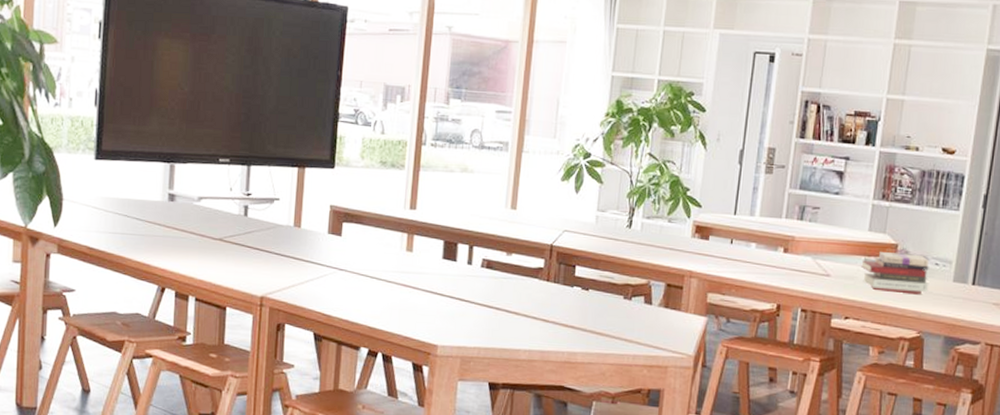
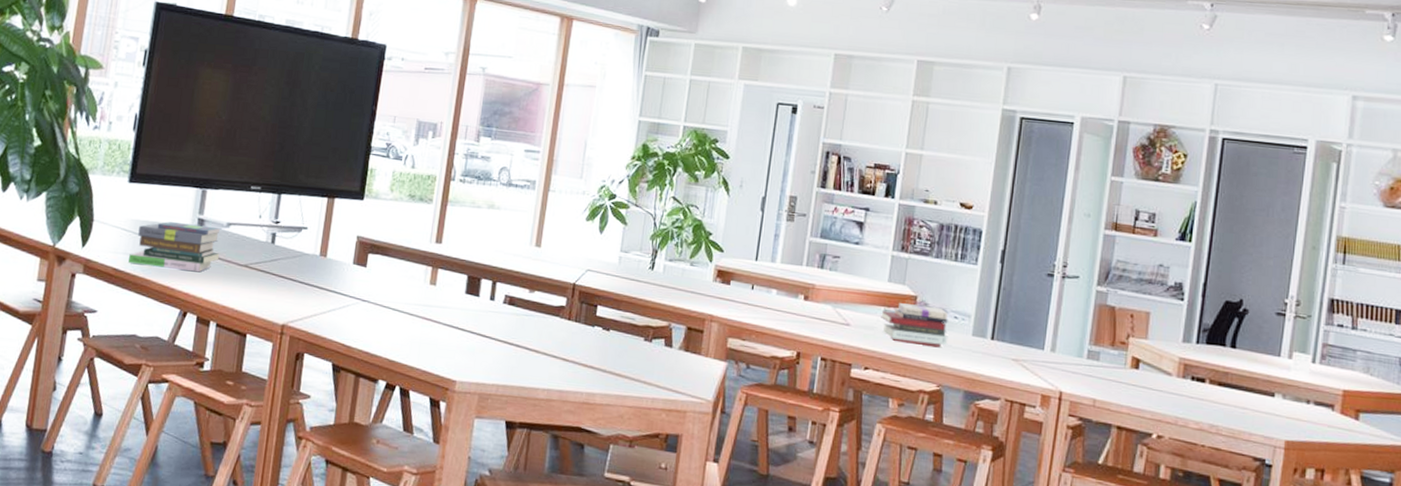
books: none [102,197,193,248] -> present [128,221,220,273]

